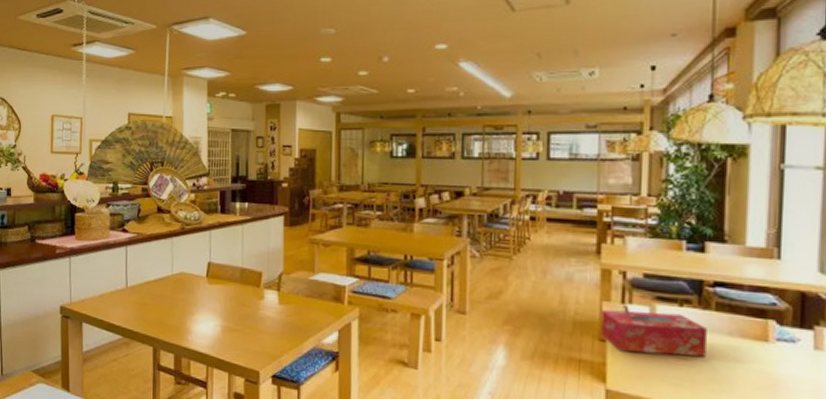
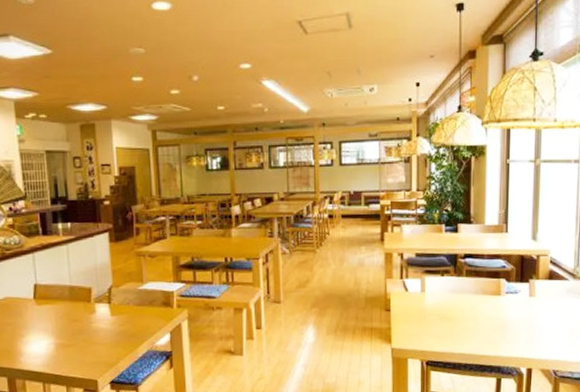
tissue box: present [599,309,709,357] -> none [385,282,462,317]

